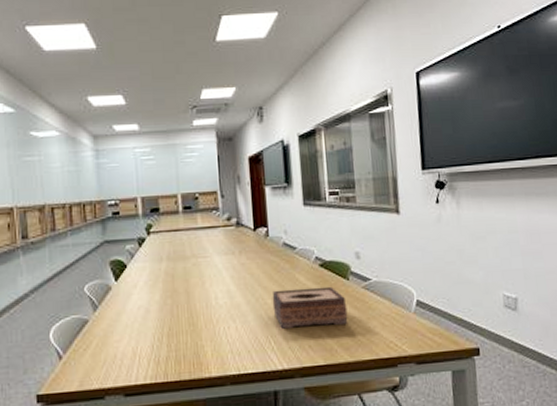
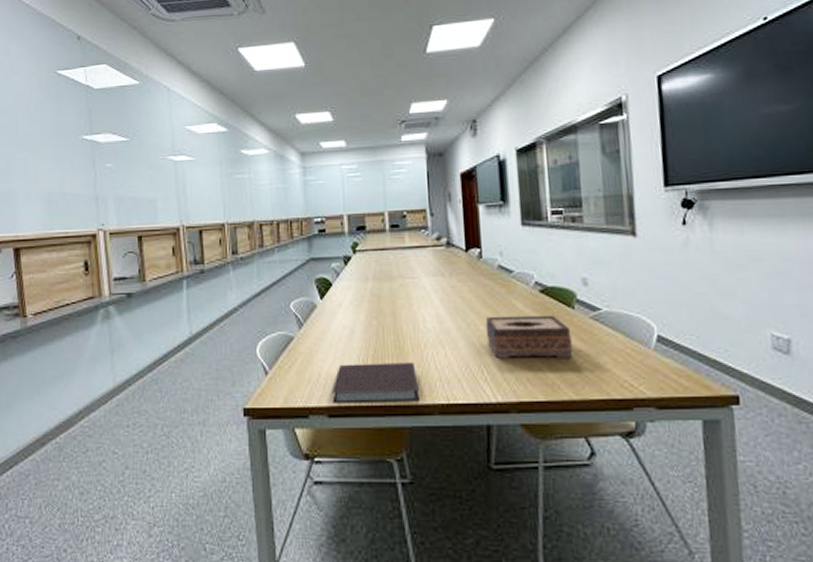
notebook: none [128,338,214,383] -> present [332,363,421,404]

